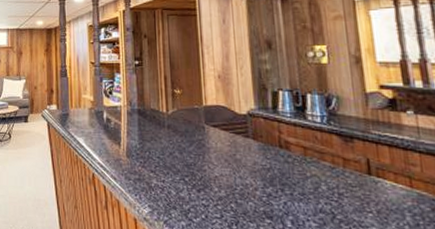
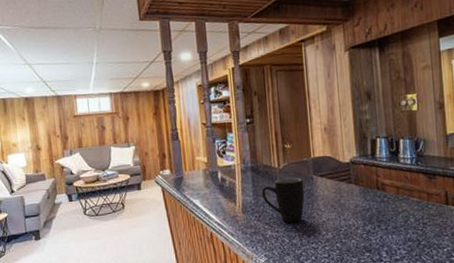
mug: none [147,124,195,174] -> present [261,177,305,223]

